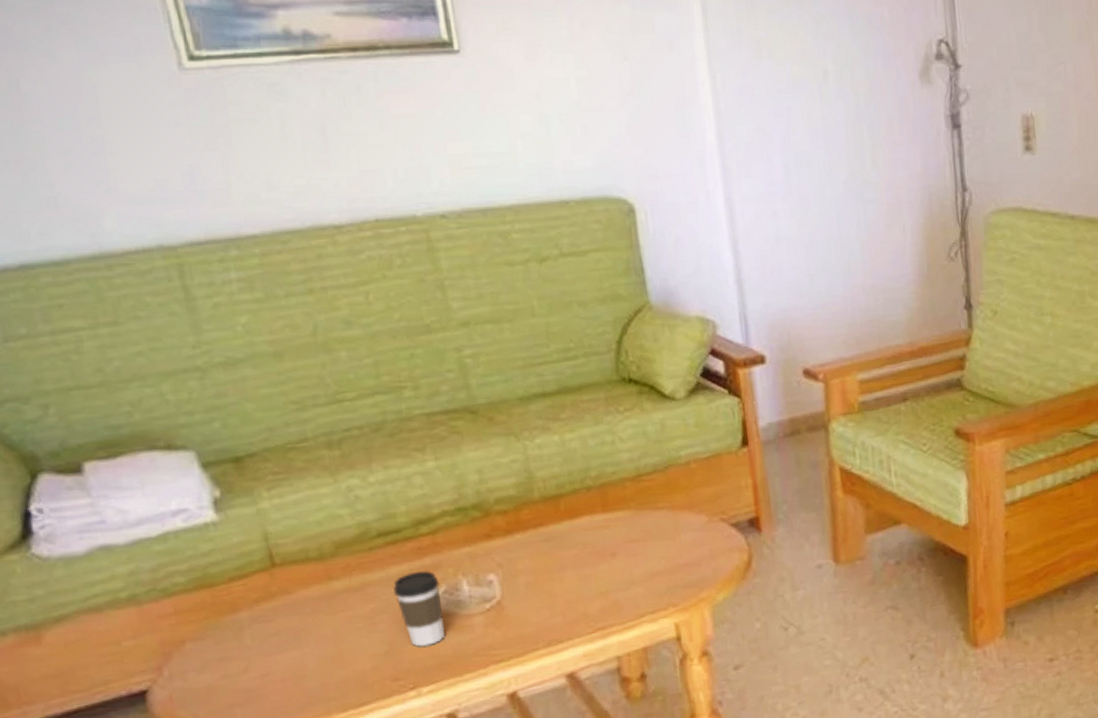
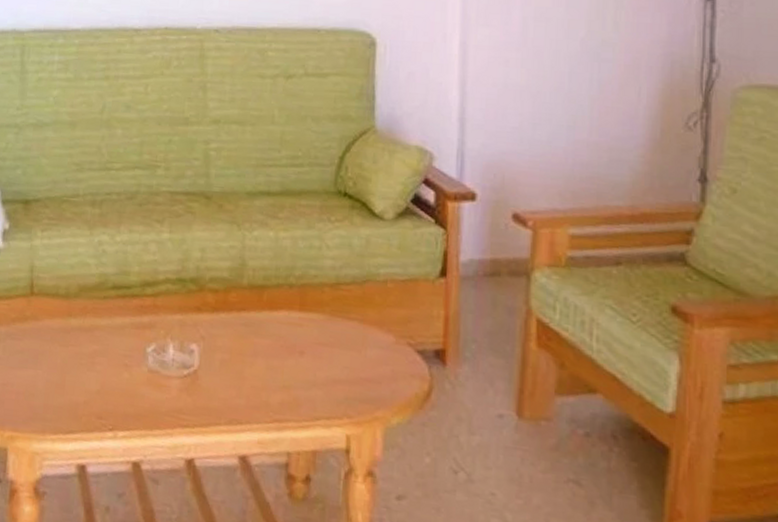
coffee cup: present [392,570,445,647] -> none [113,326,151,395]

